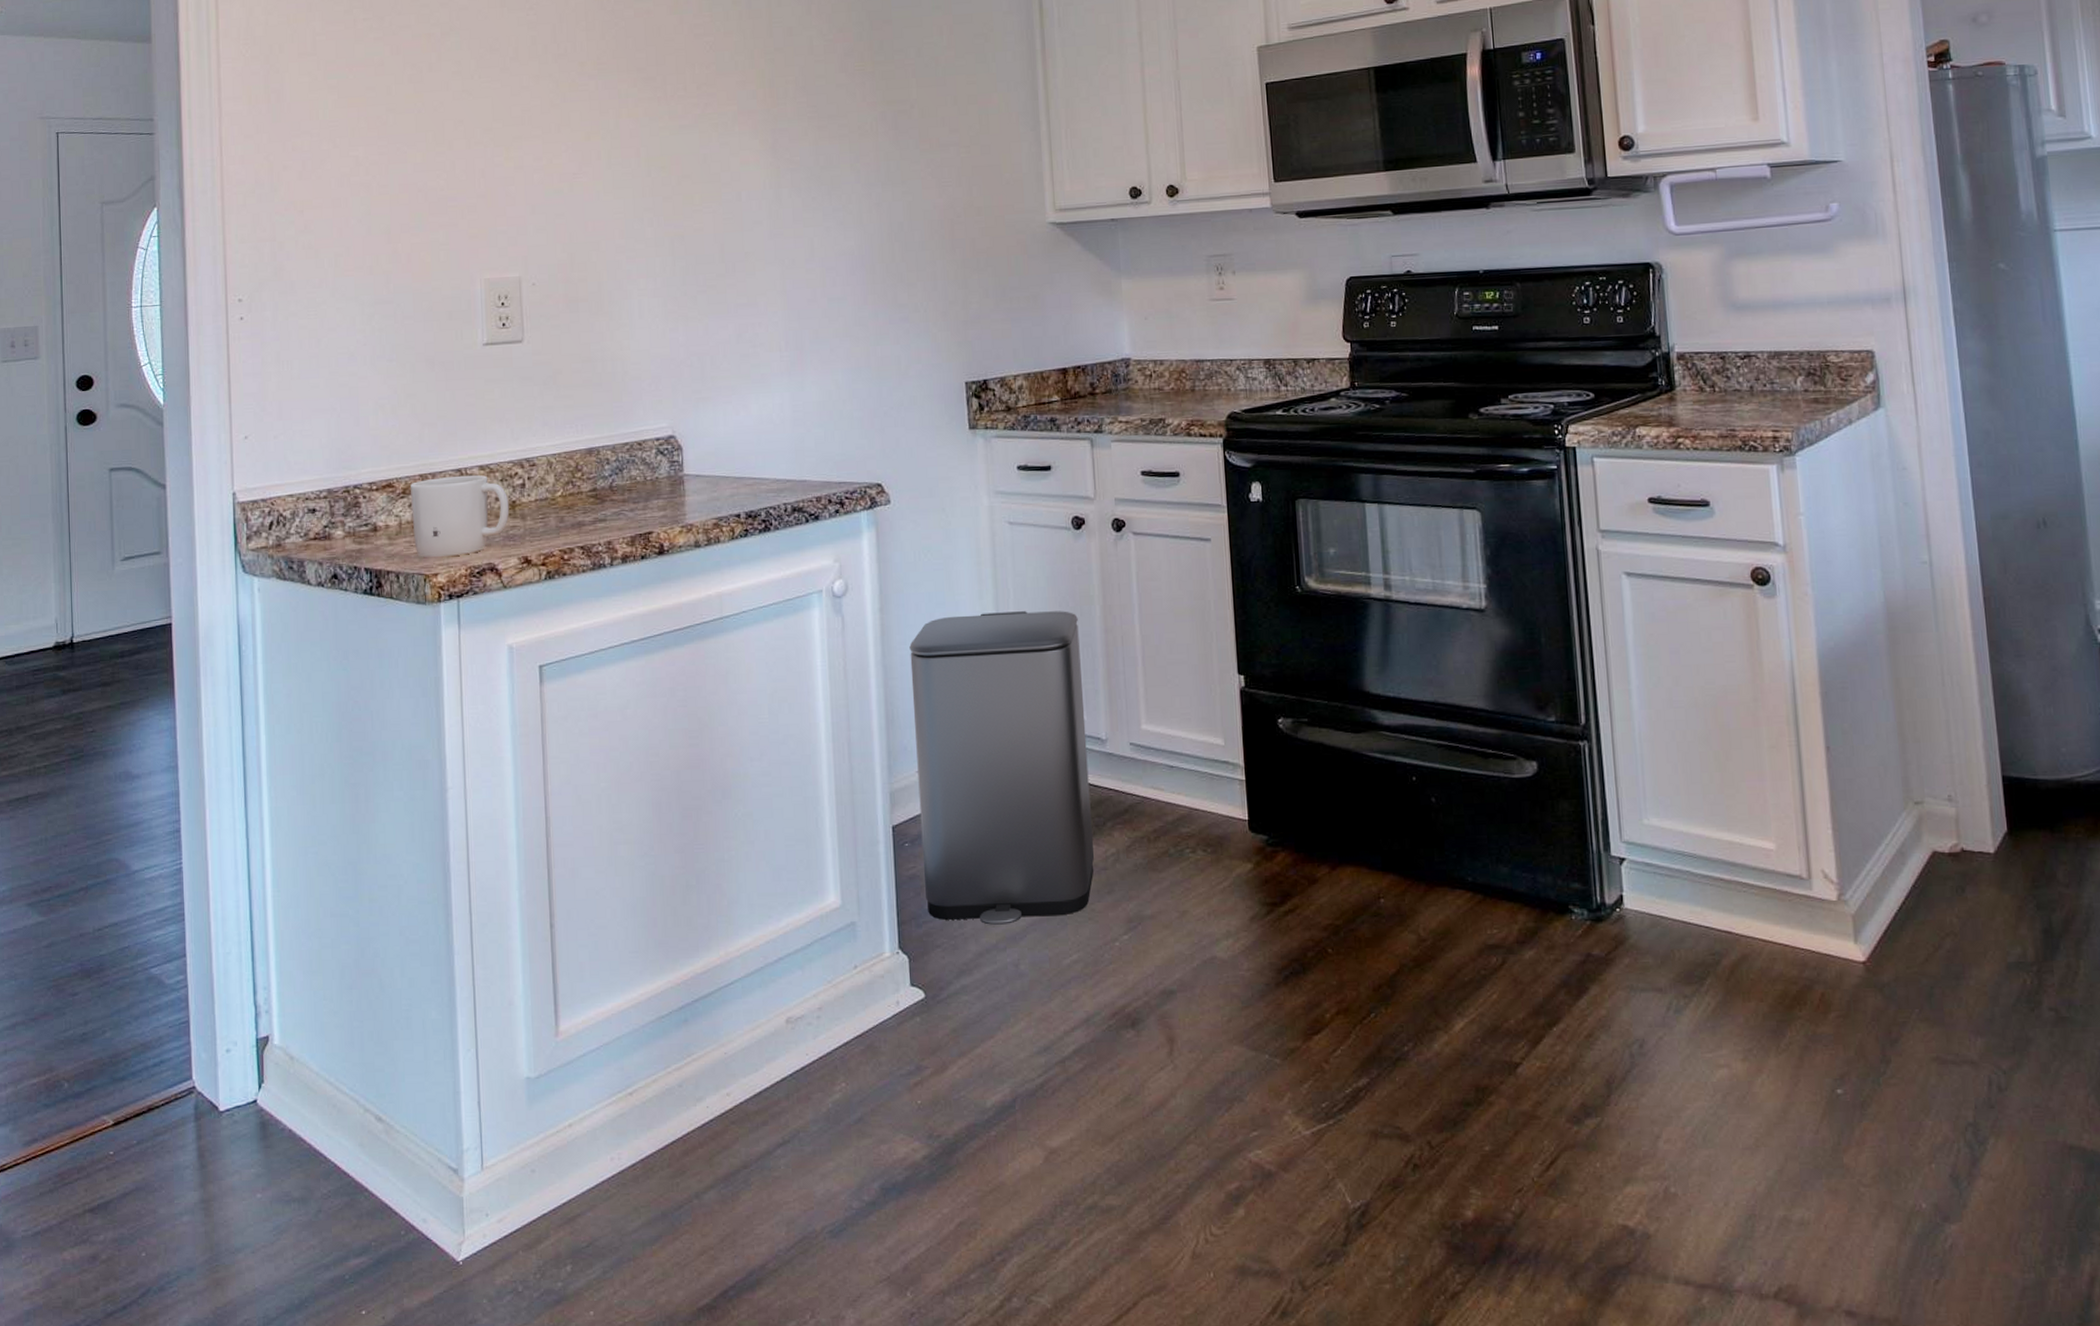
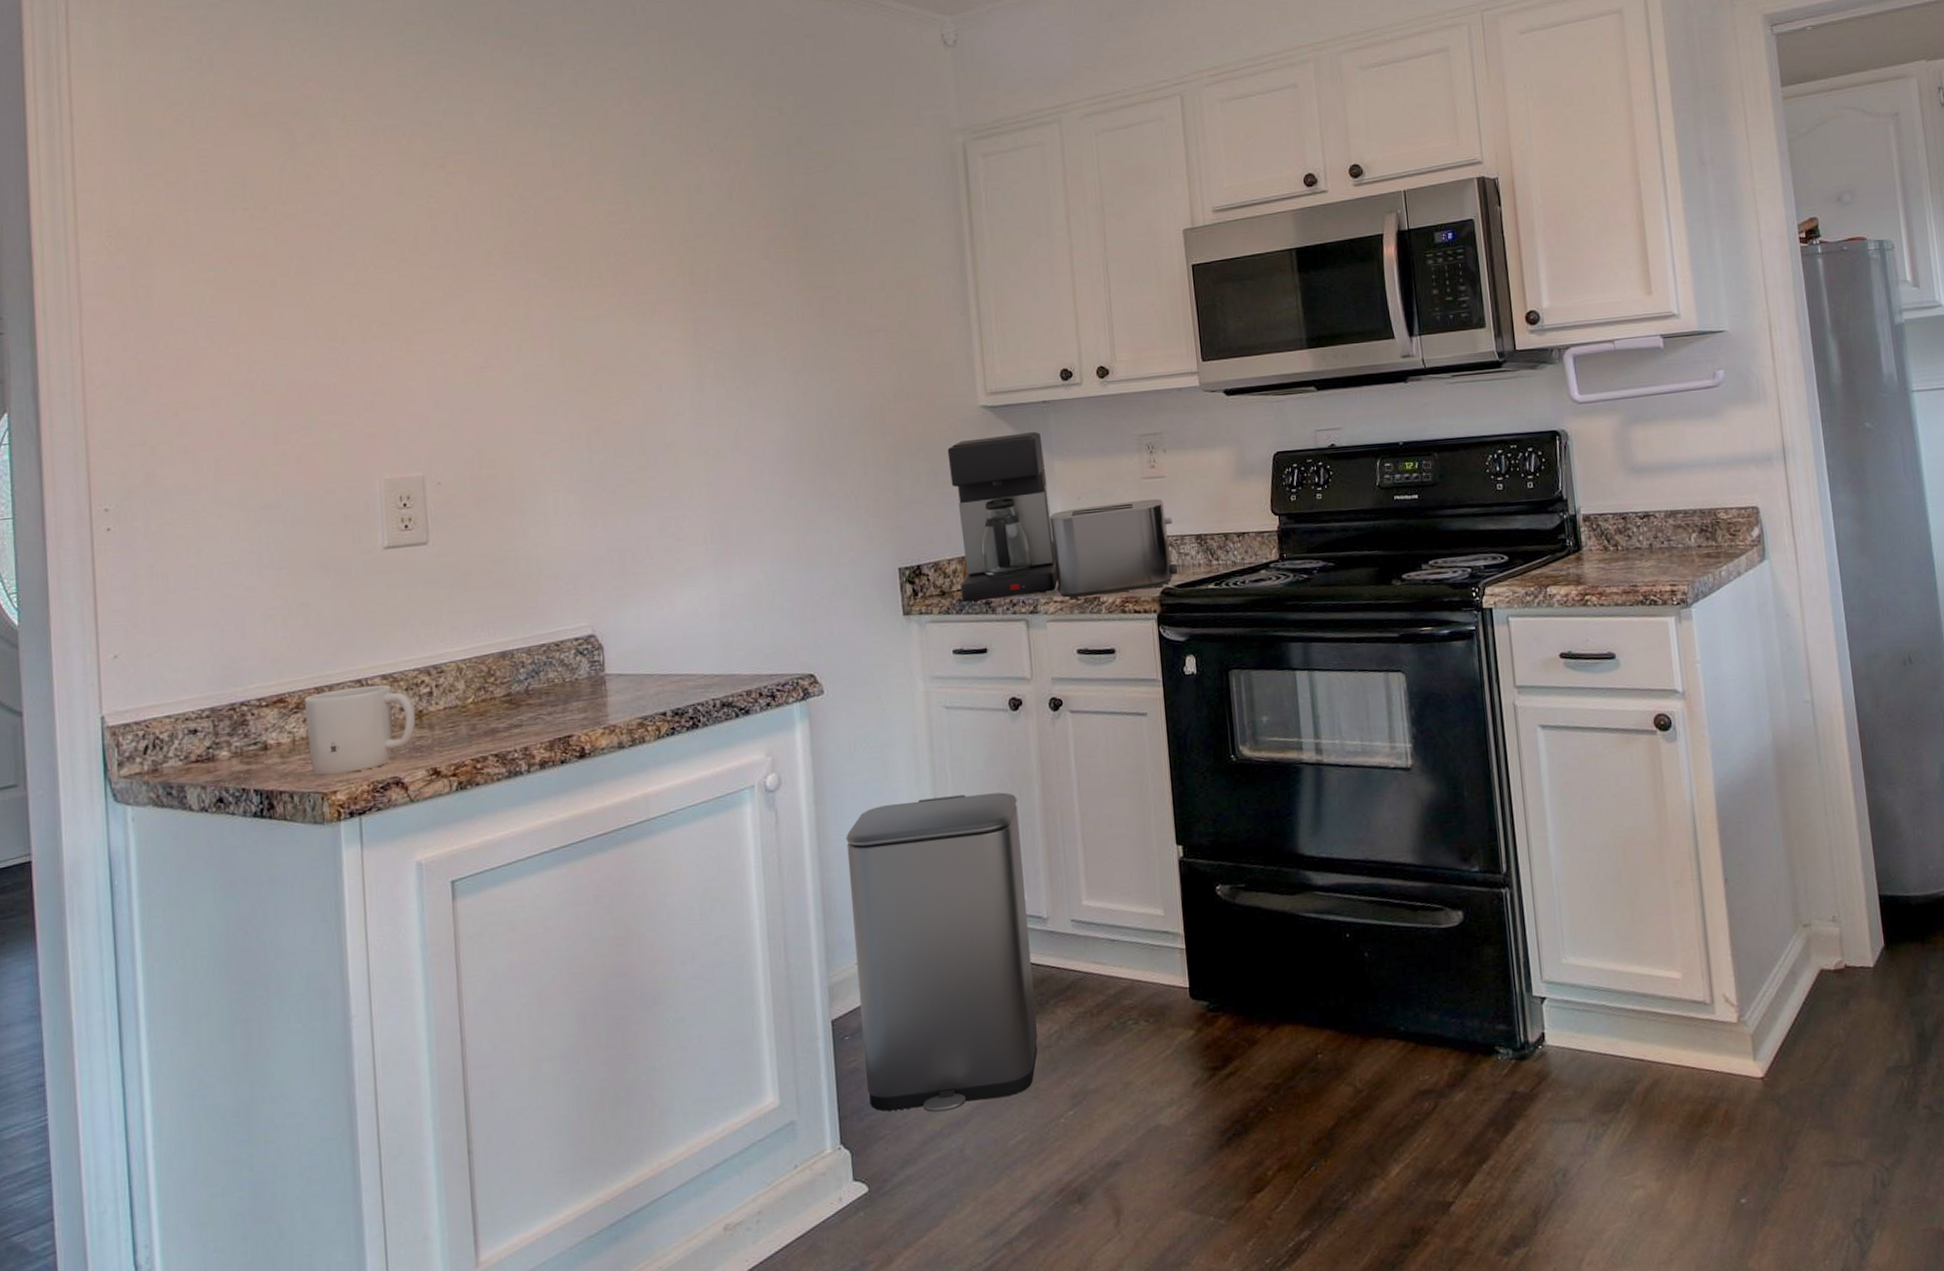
coffee maker: none [1015,250,1124,419] -> present [947,432,1059,603]
toaster: none [1116,321,1245,421] -> present [1050,499,1178,600]

